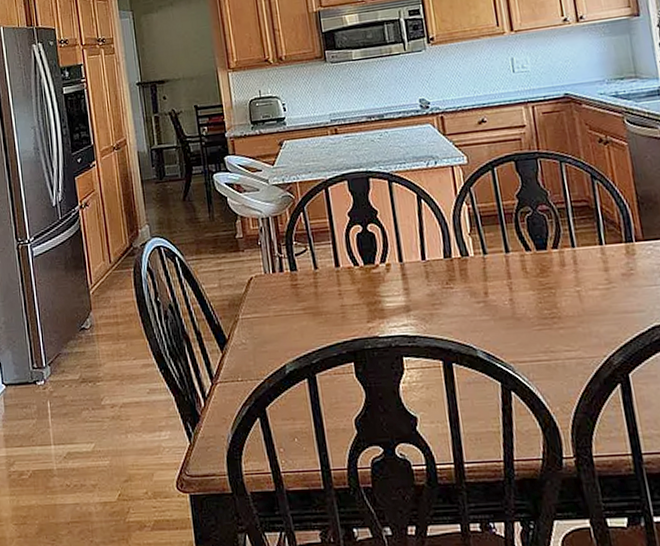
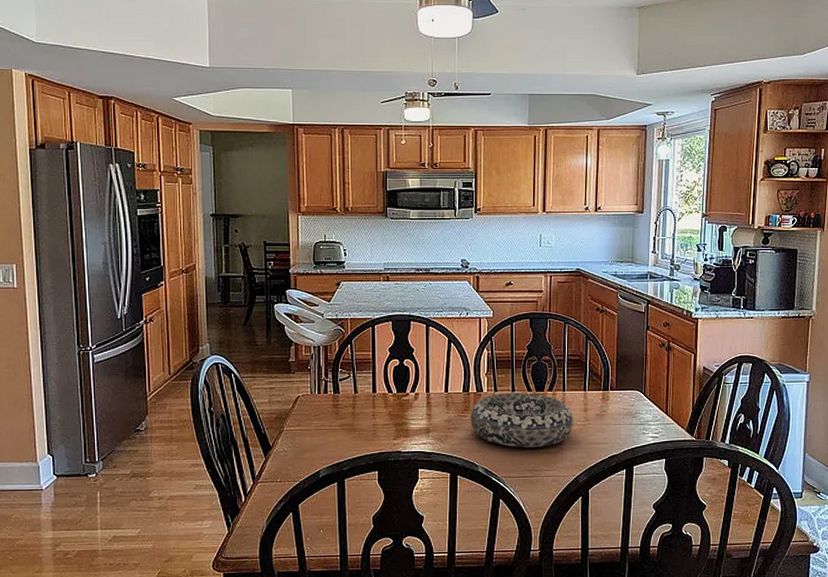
decorative bowl: none [457,252,594,324] -> present [470,392,574,448]

